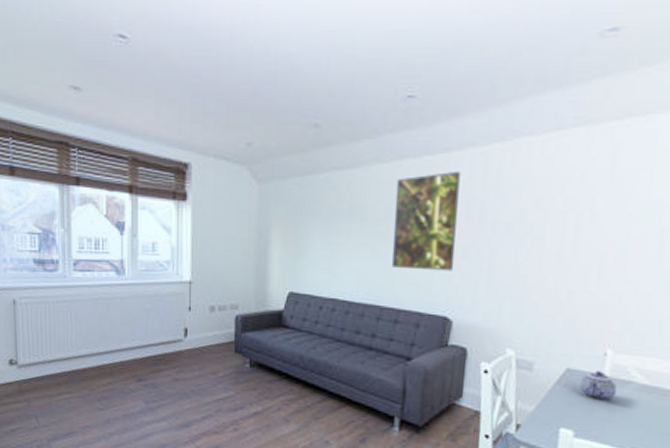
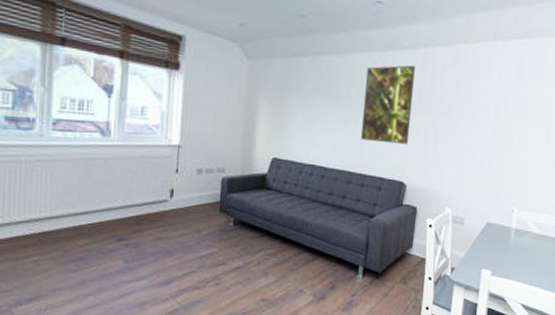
teapot: present [579,371,618,401] -> none [495,224,520,247]

